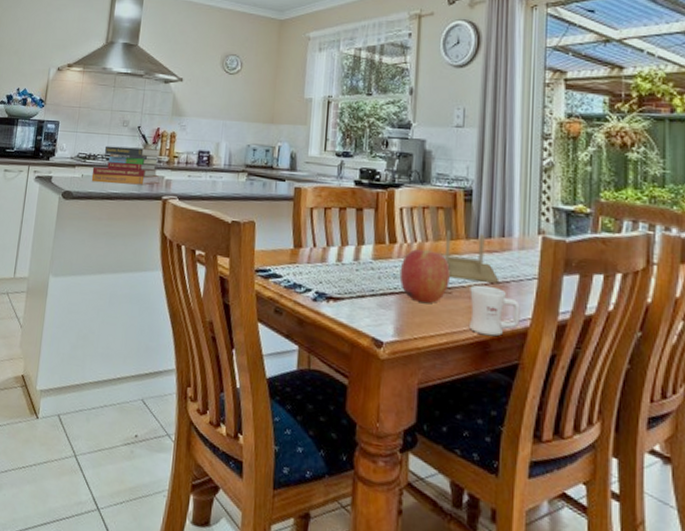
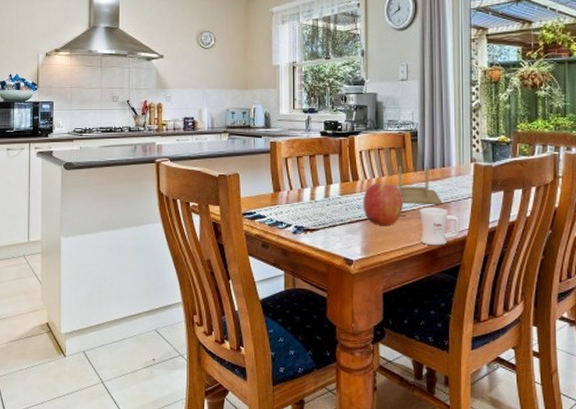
books: present [91,145,160,186] -> none [89,119,152,153]

